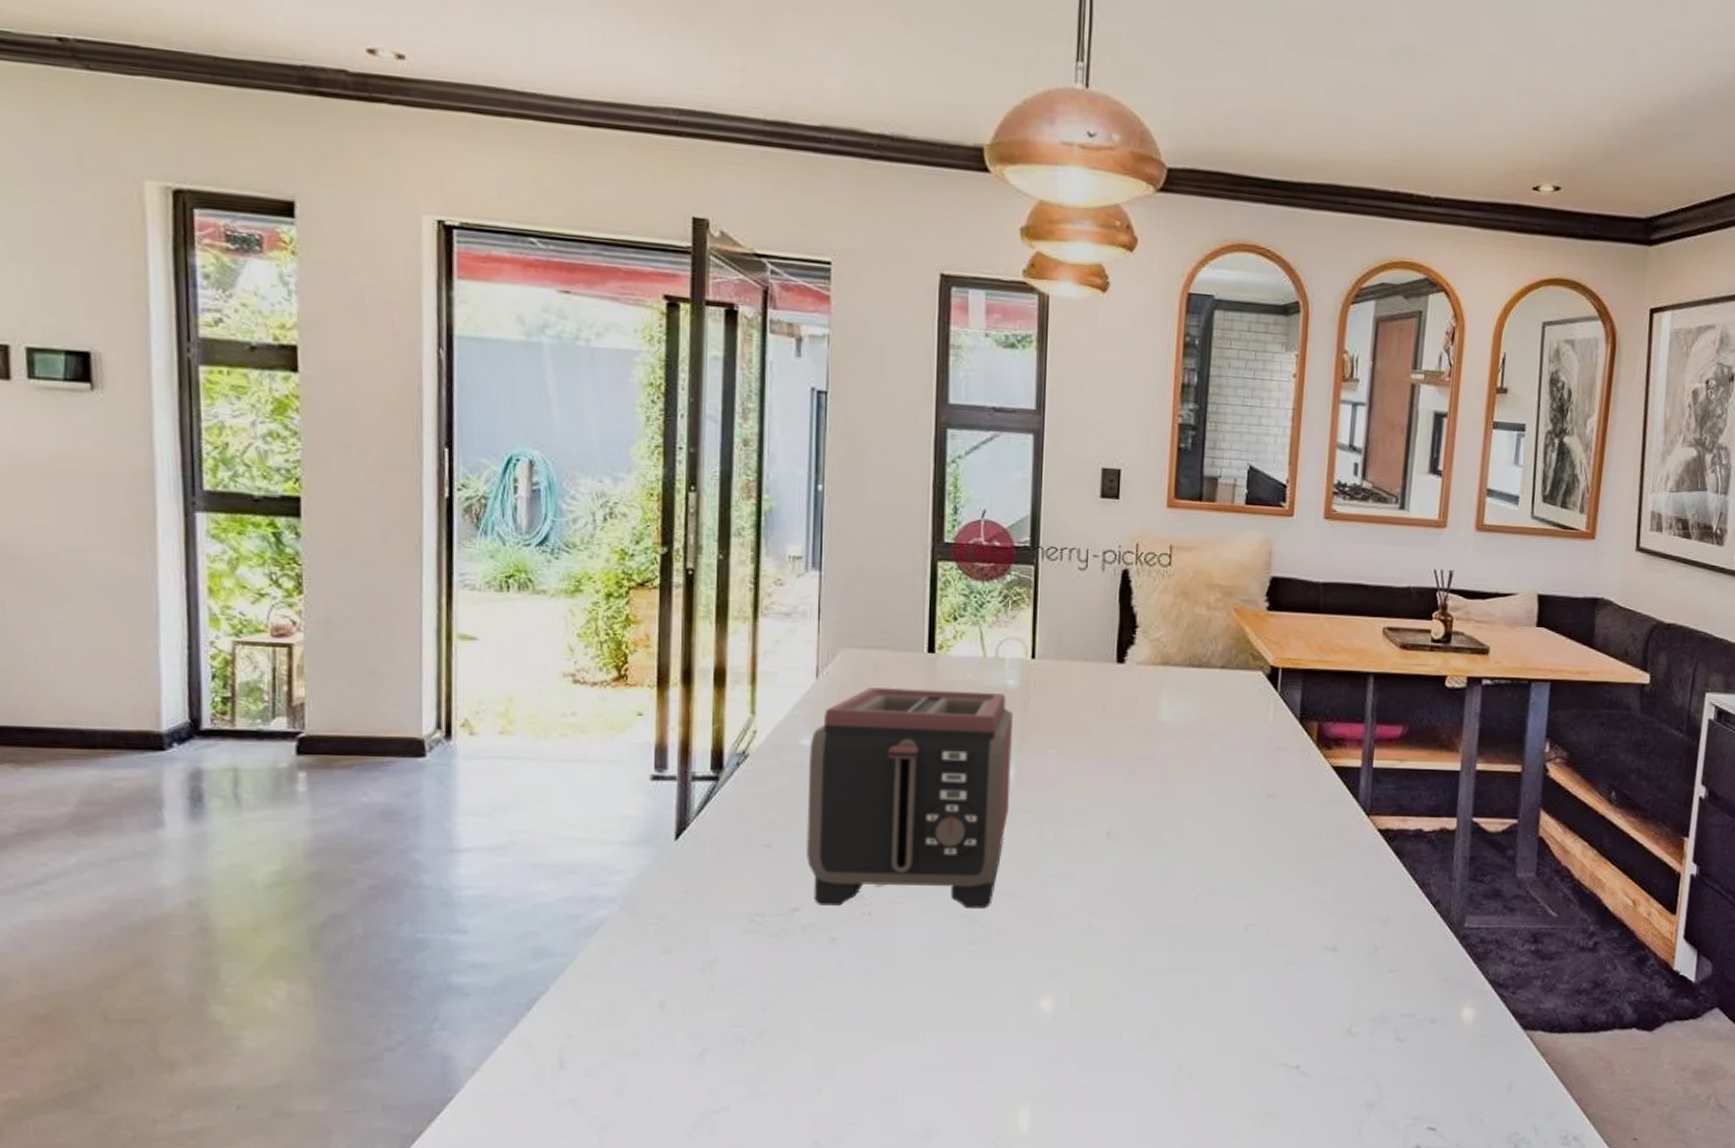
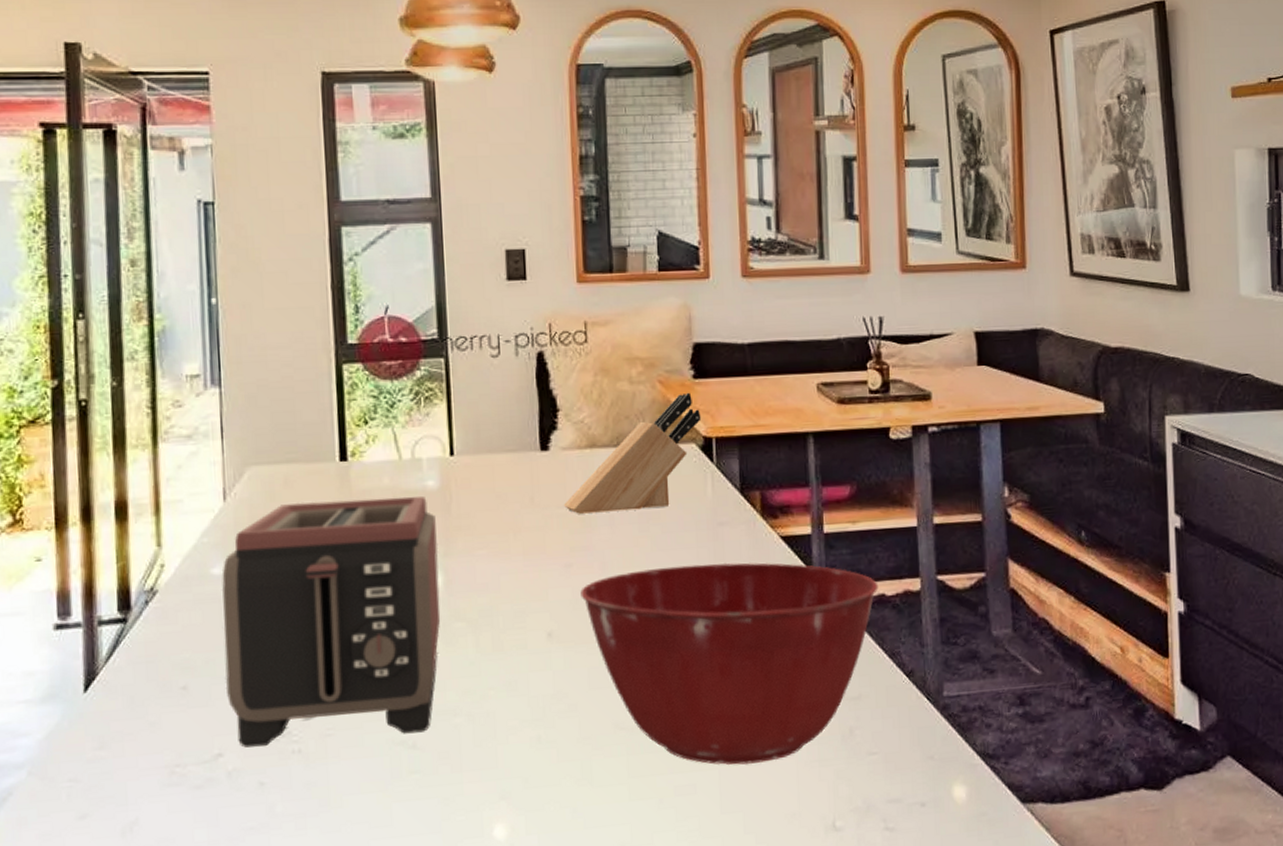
knife block: none [1134,623,1271,728] -> present [564,392,702,514]
mixing bowl: none [1141,783,1418,968] -> present [580,562,879,765]

